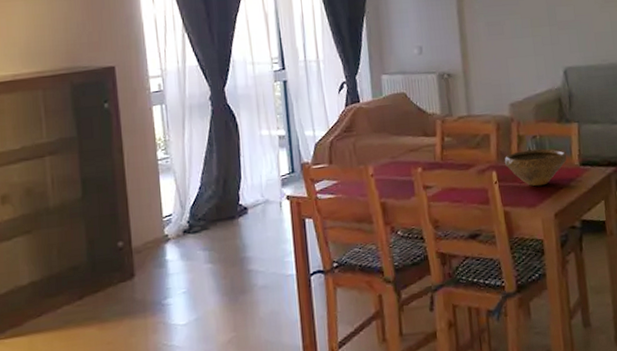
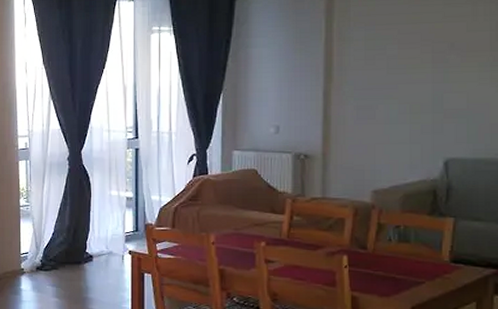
bowl: present [504,149,567,187] -> none [358,239,435,277]

